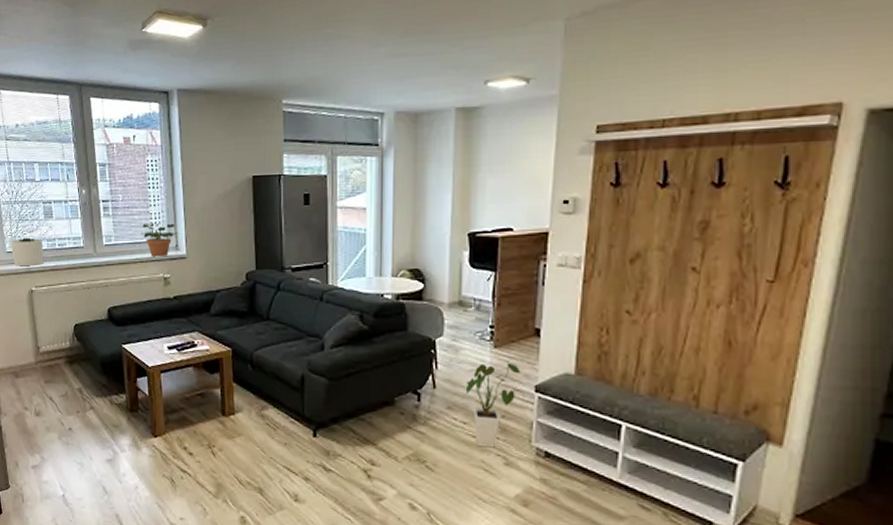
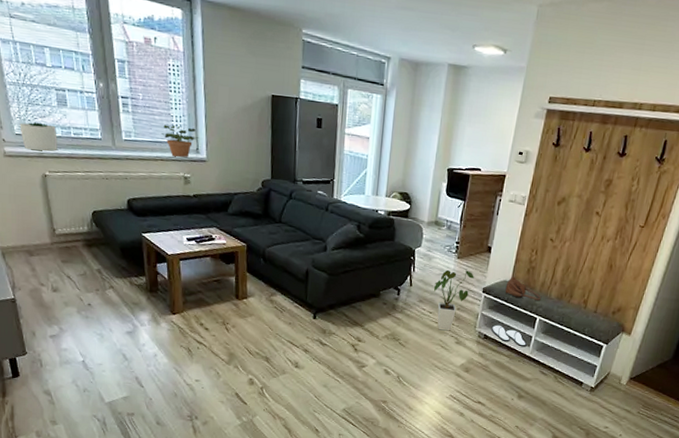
slippers: none [553,437,611,469] -> present [491,325,527,347]
handbag: none [567,368,624,401] -> present [505,277,541,302]

